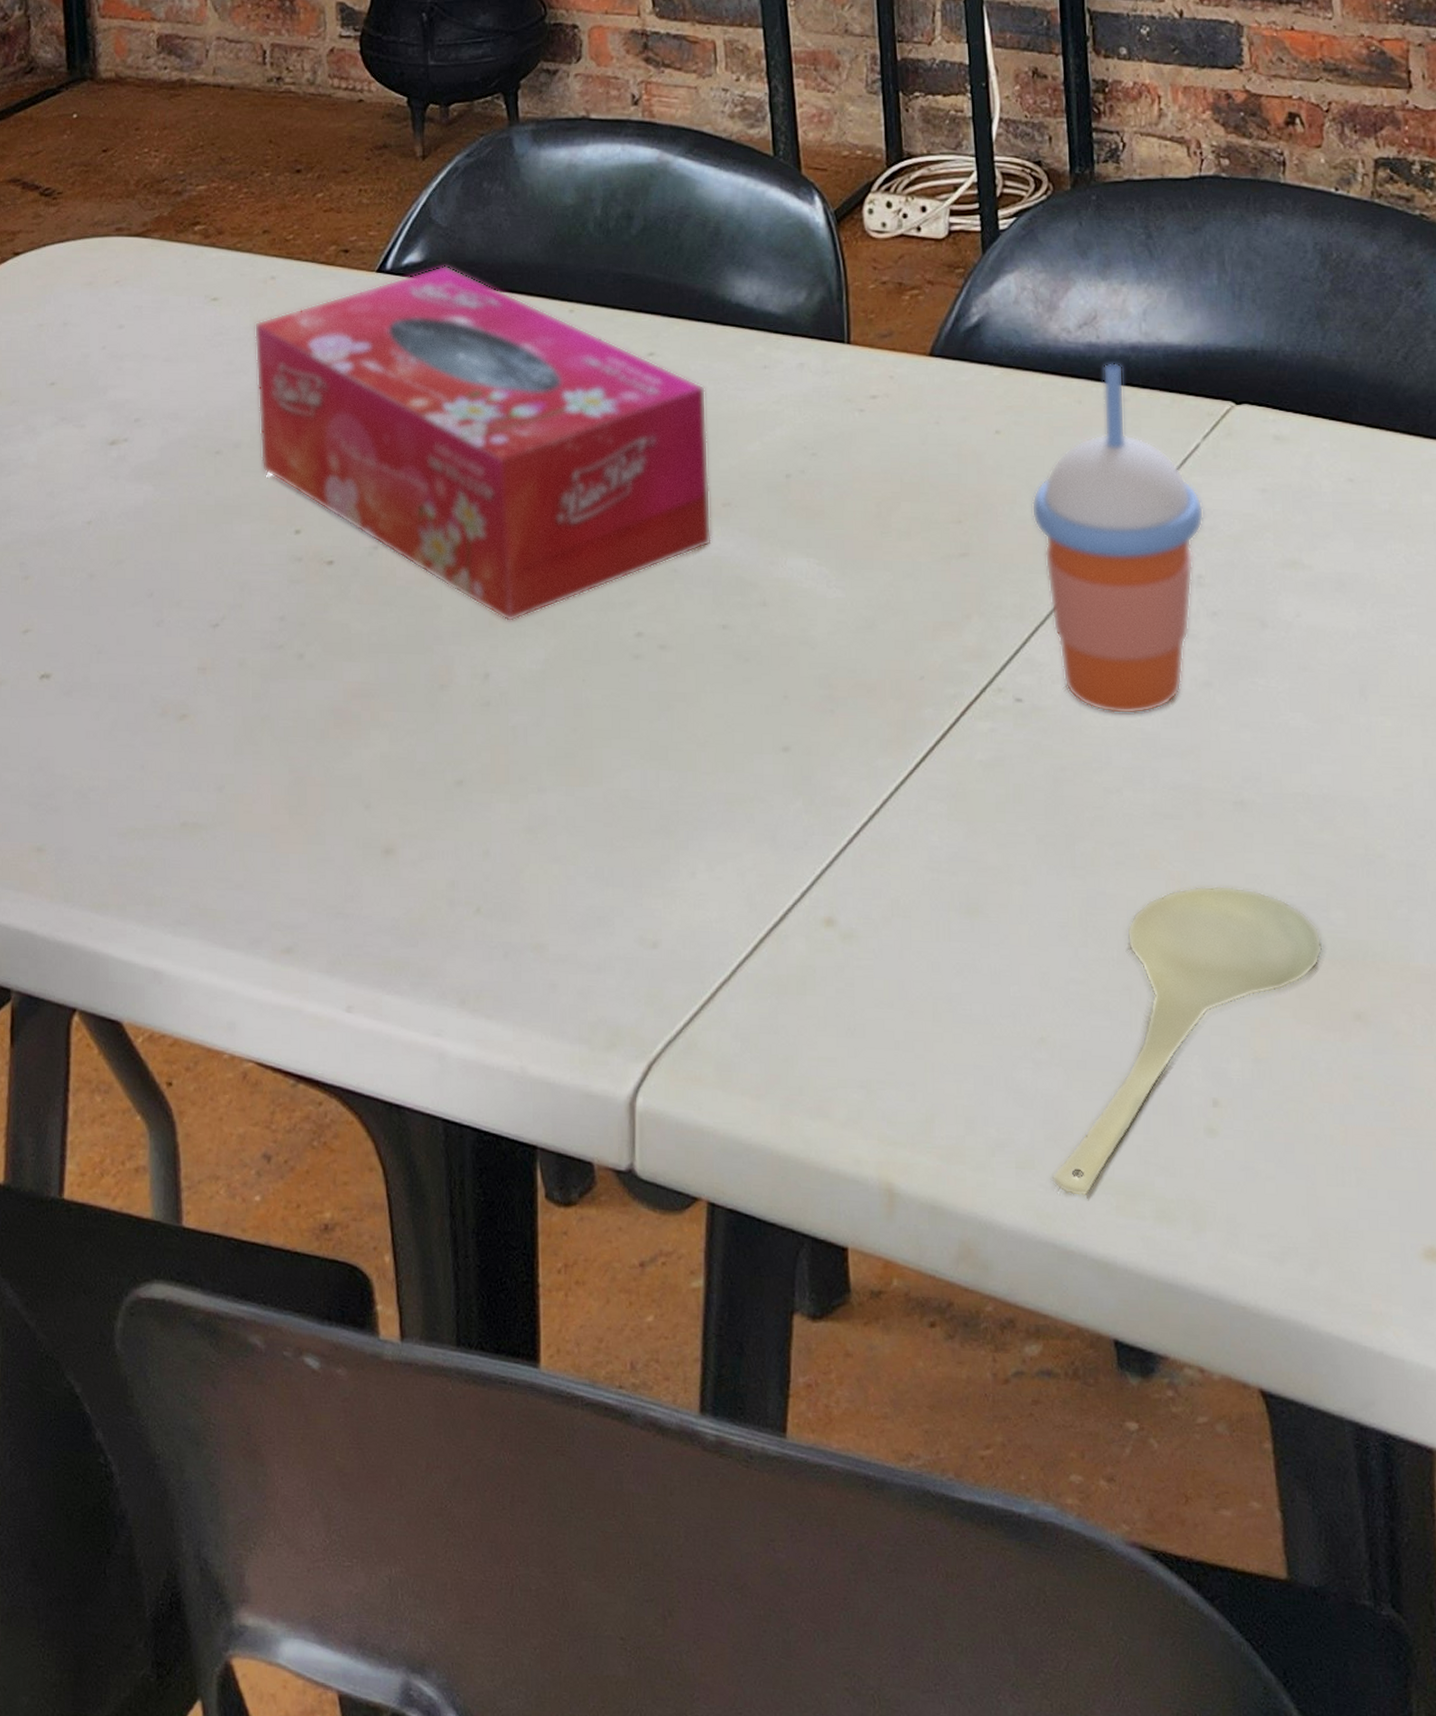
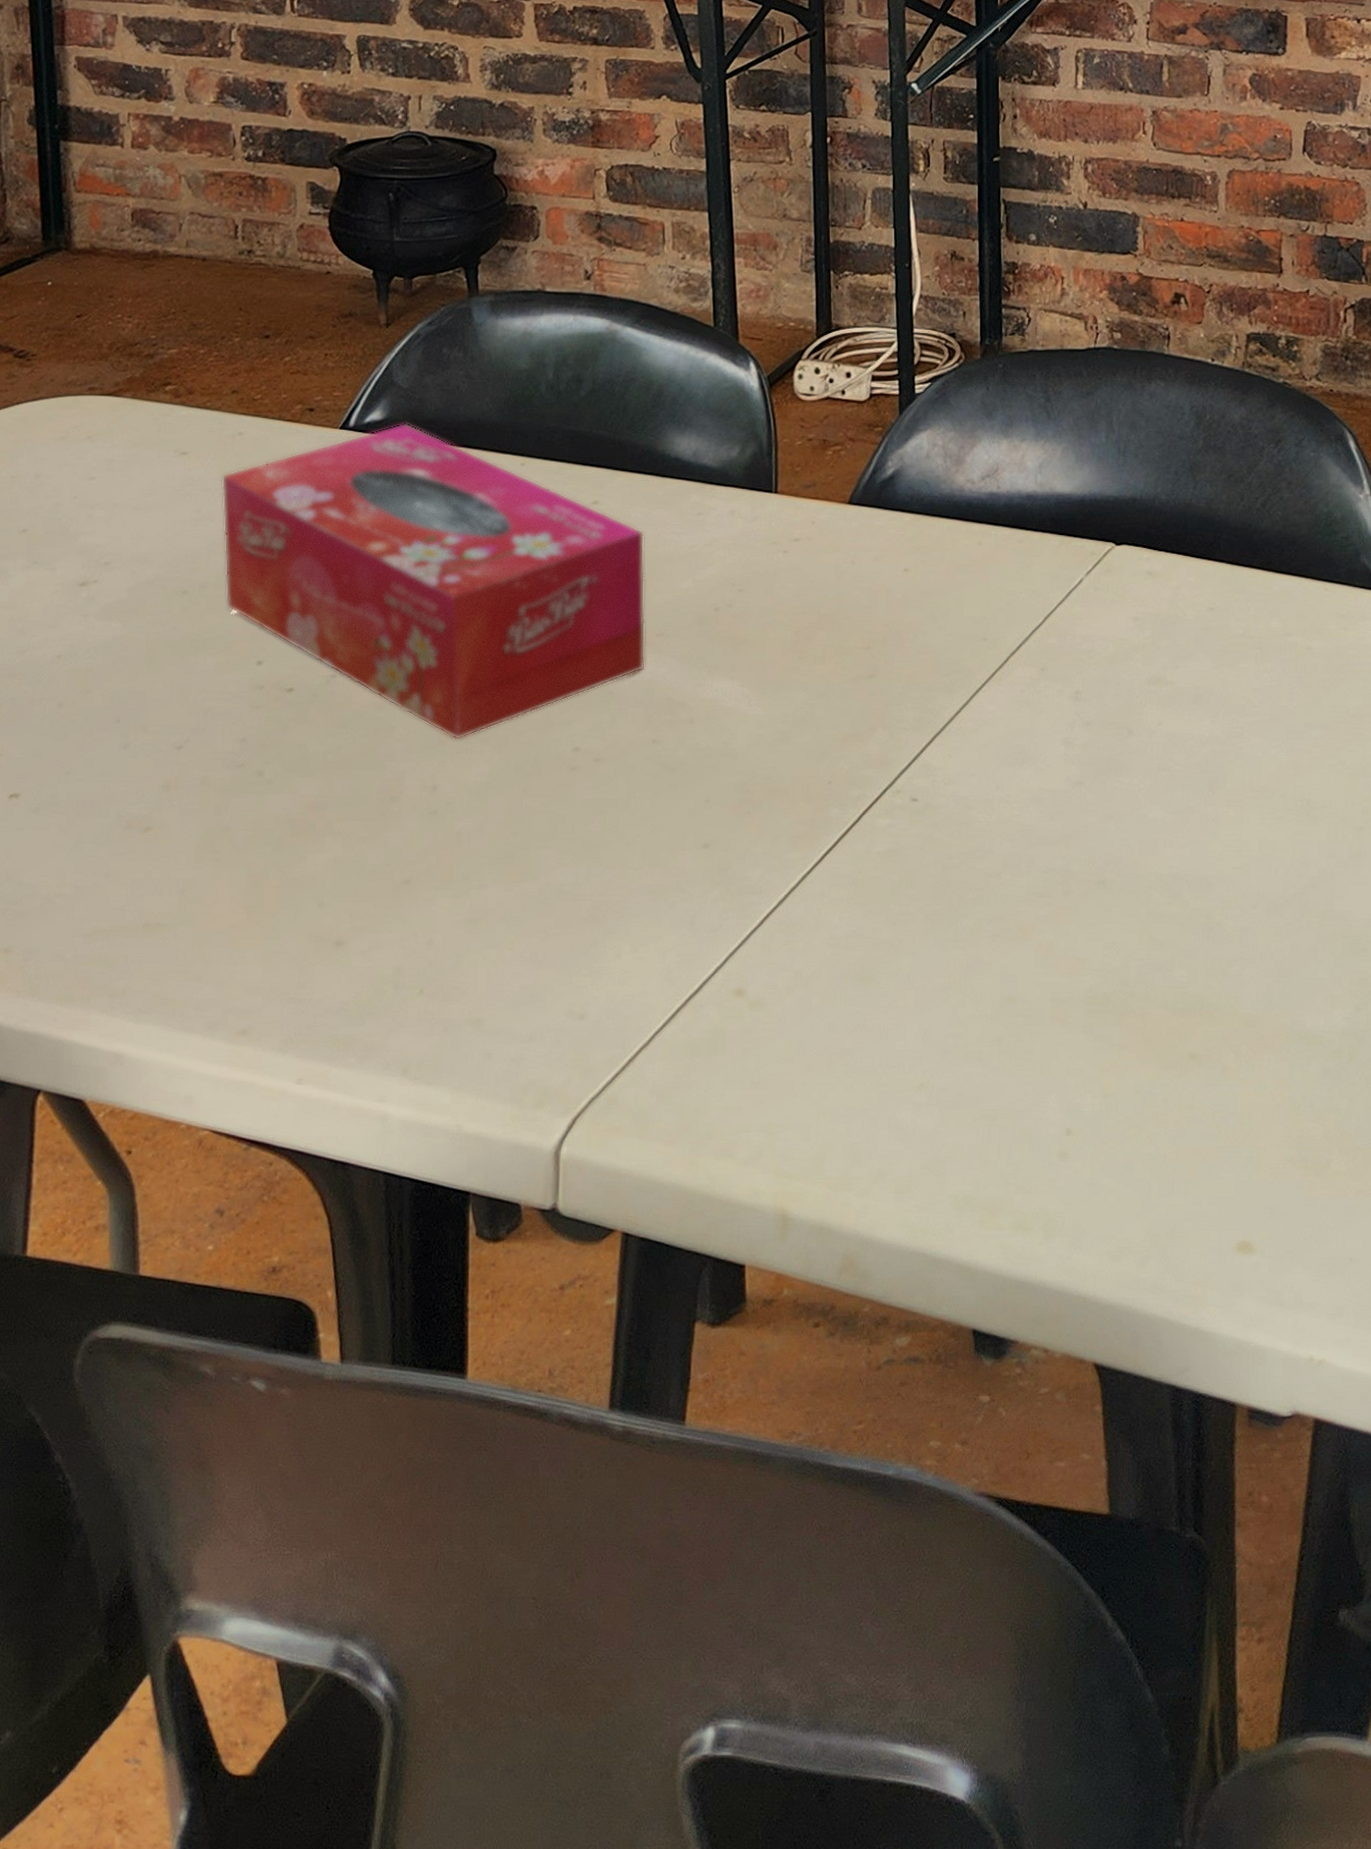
cup with straw: present [1031,362,1204,715] -> none [933,509,1084,810]
spoon: present [1051,885,1323,1197] -> none [925,951,1166,1214]

